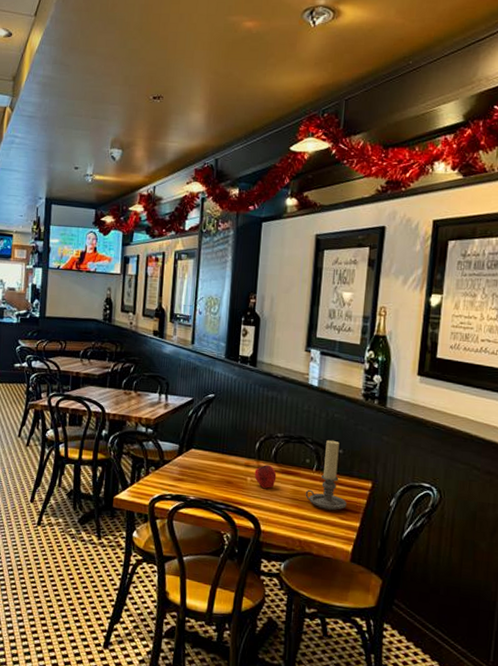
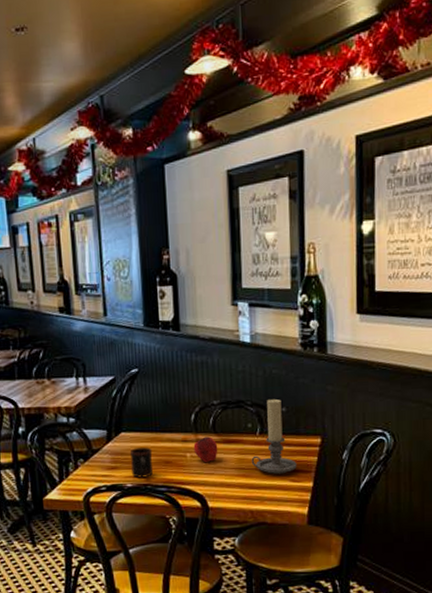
mug: none [196,465,217,493] -> present [129,447,154,478]

